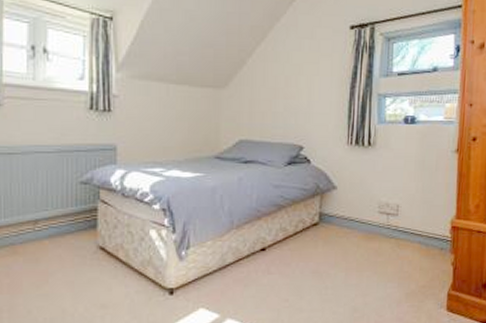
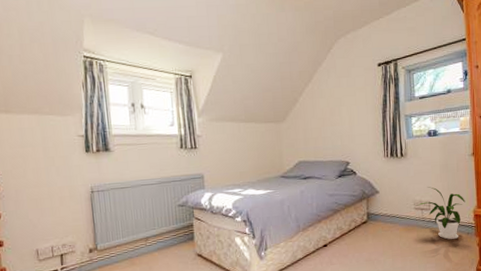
house plant: none [381,187,442,254] -> present [416,187,465,240]

